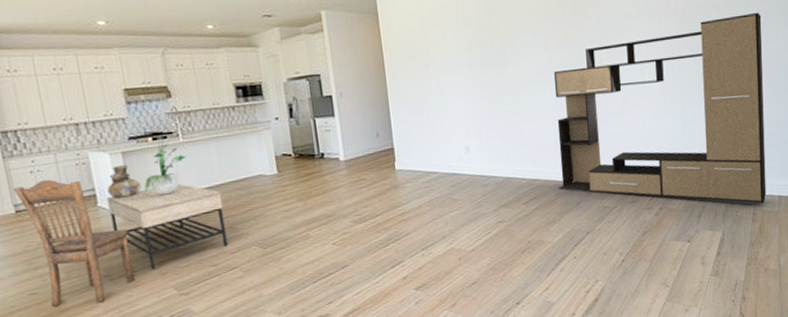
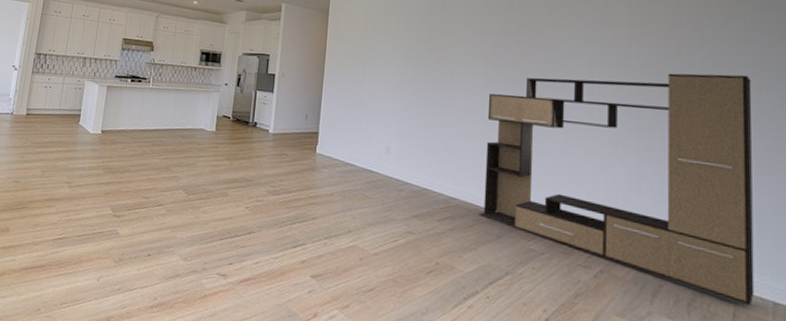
dining chair: present [13,179,135,307] -> none [24,94,93,203]
coffee table: present [106,184,228,270] -> none [83,118,168,188]
vessel: present [107,165,142,200] -> none [89,96,113,123]
potted plant: present [144,136,186,196] -> none [114,80,151,128]

